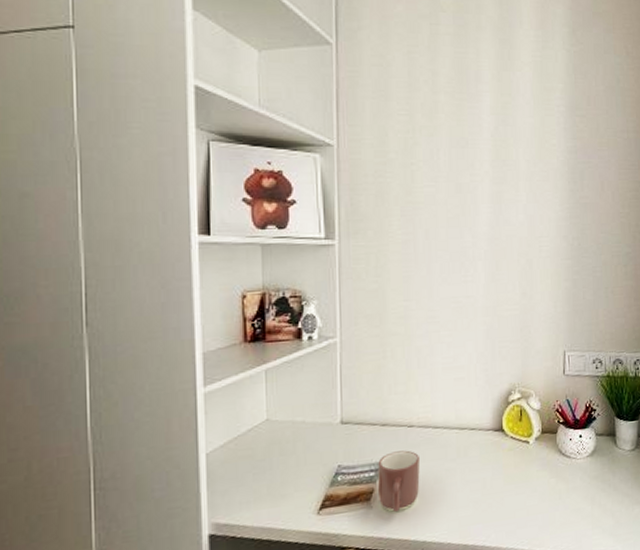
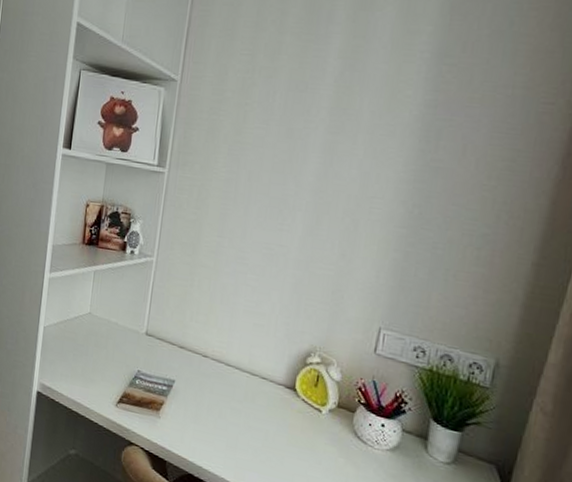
mug: present [378,450,421,513] -> none [166,374,210,431]

